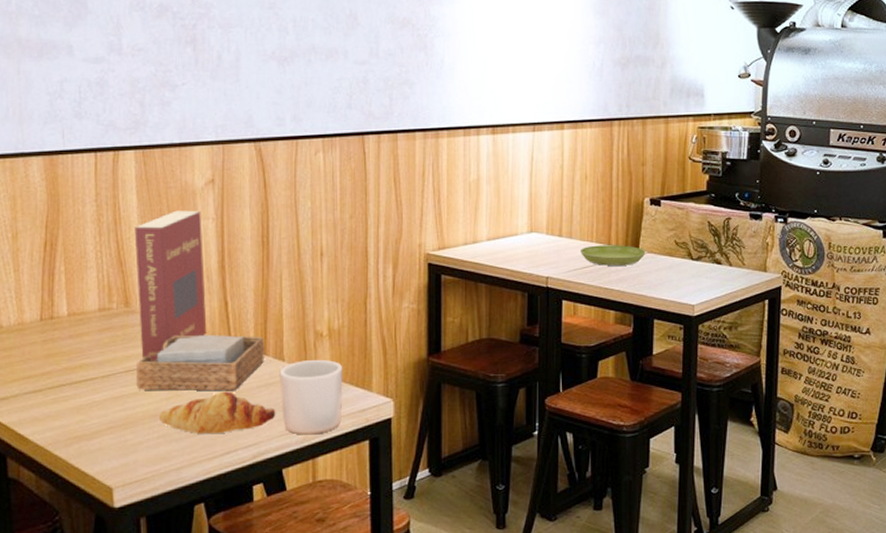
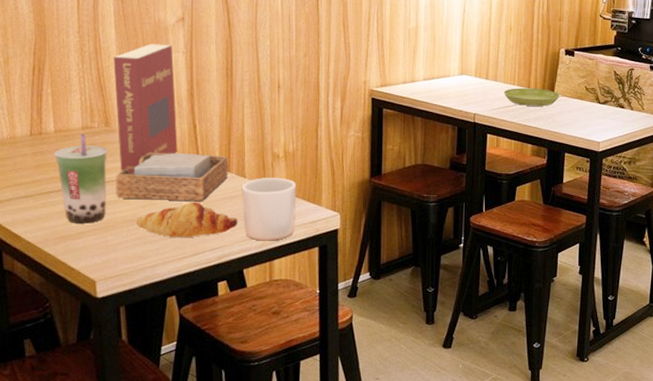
beverage cup: none [66,316,127,421] -> present [54,134,108,224]

